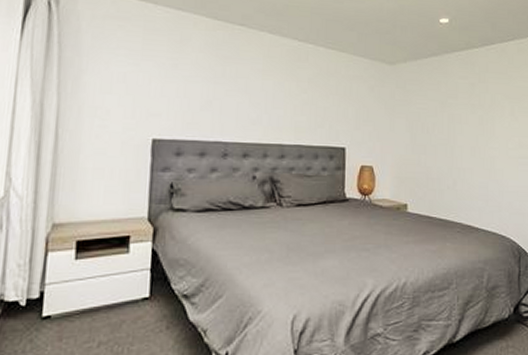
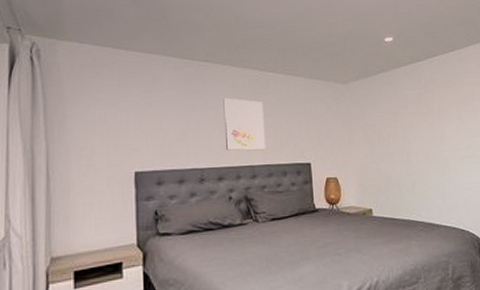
wall art: none [255,67,299,129] -> present [223,98,265,151]

